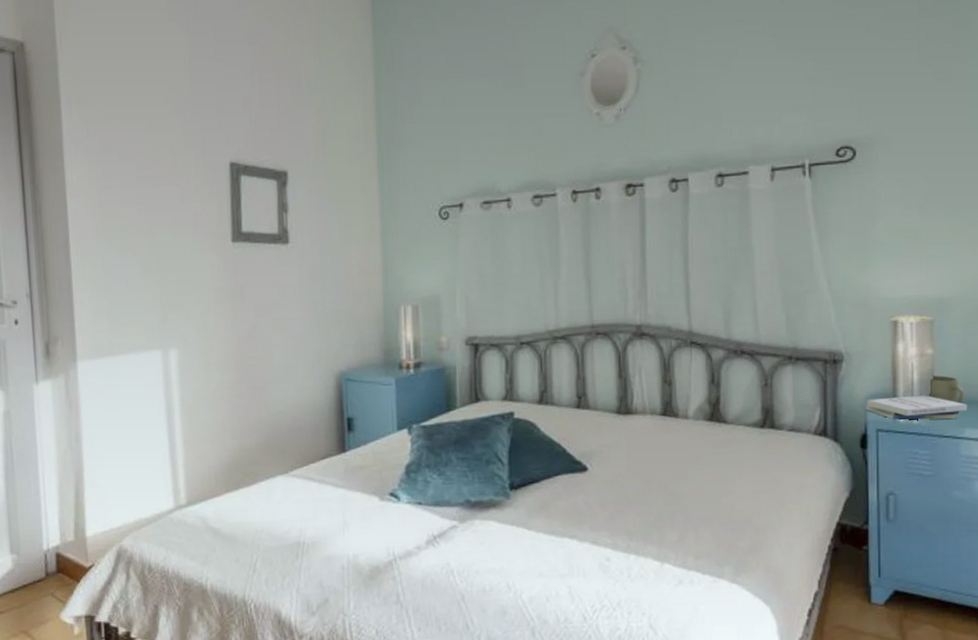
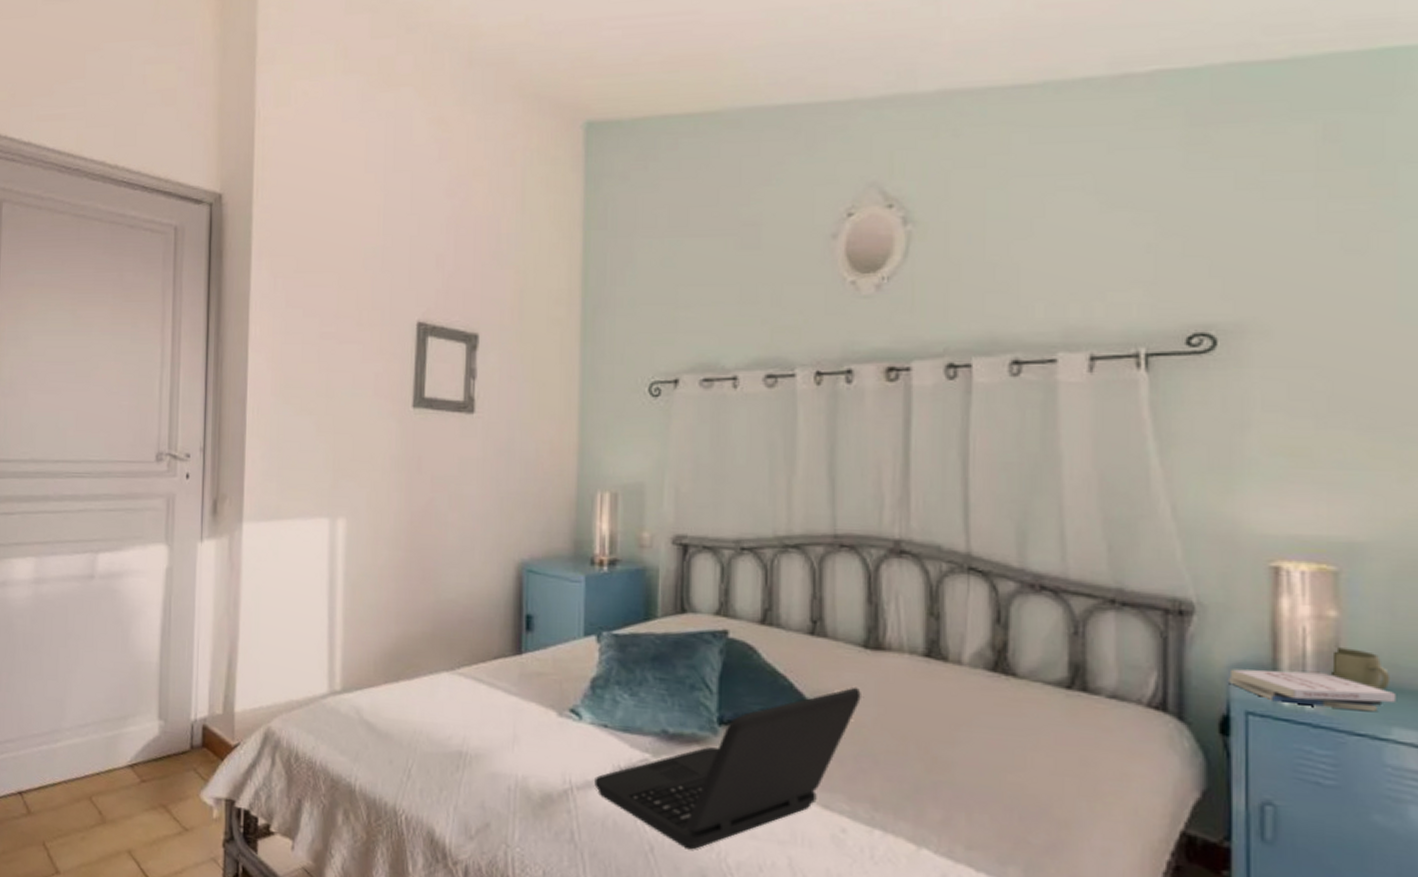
laptop: none [413,445,617,592] -> present [594,687,861,849]

